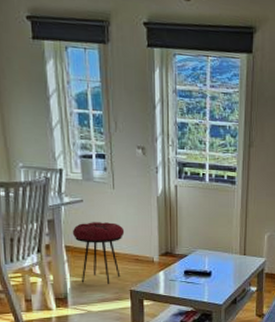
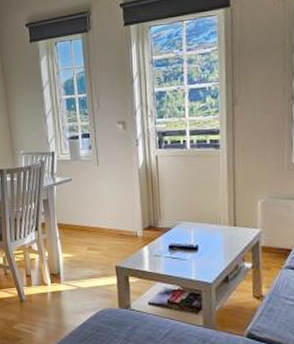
stool: present [72,222,125,285] -> none [63,198,109,261]

